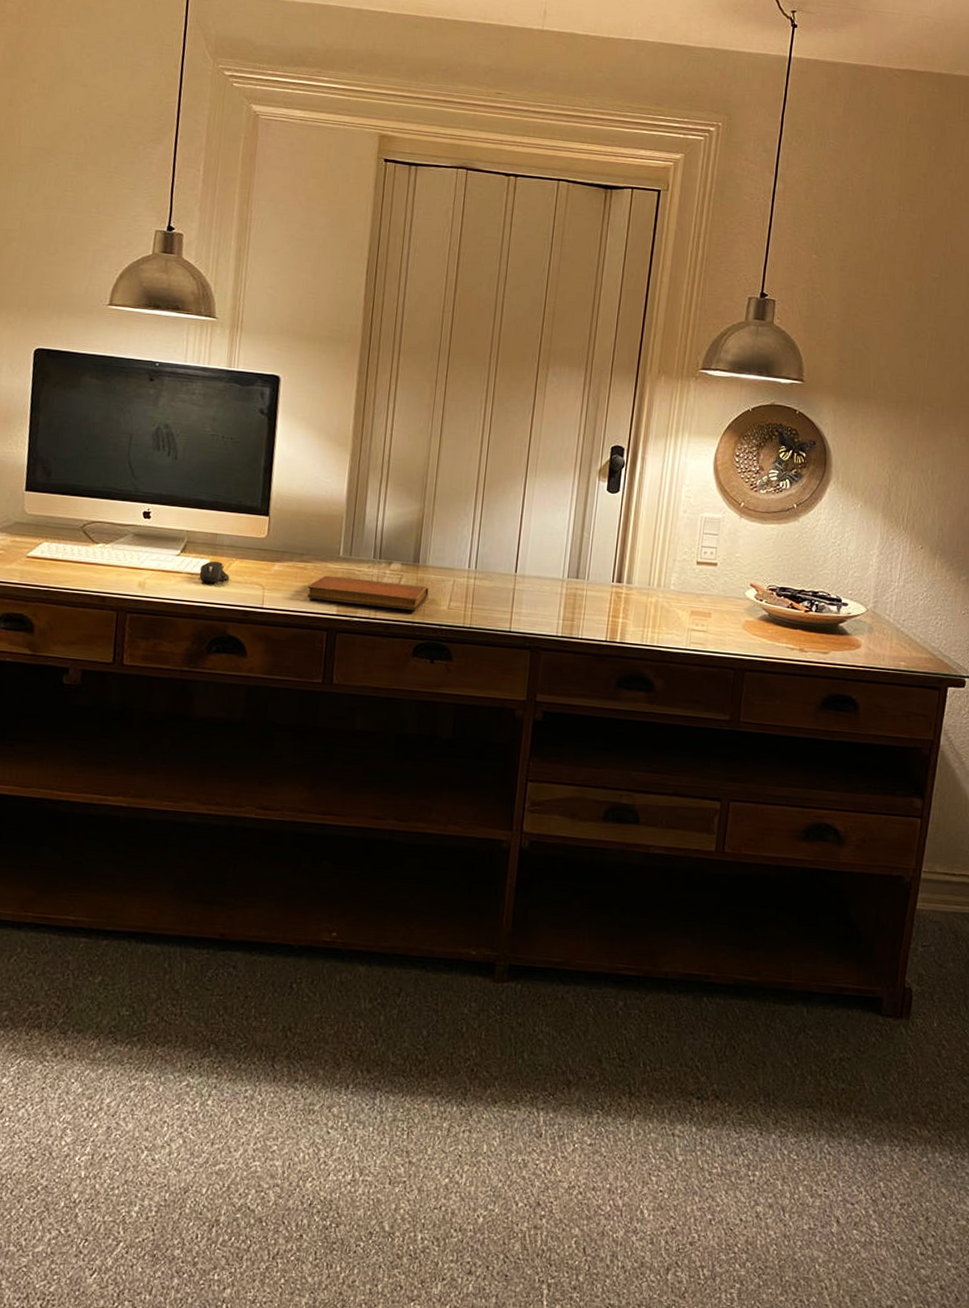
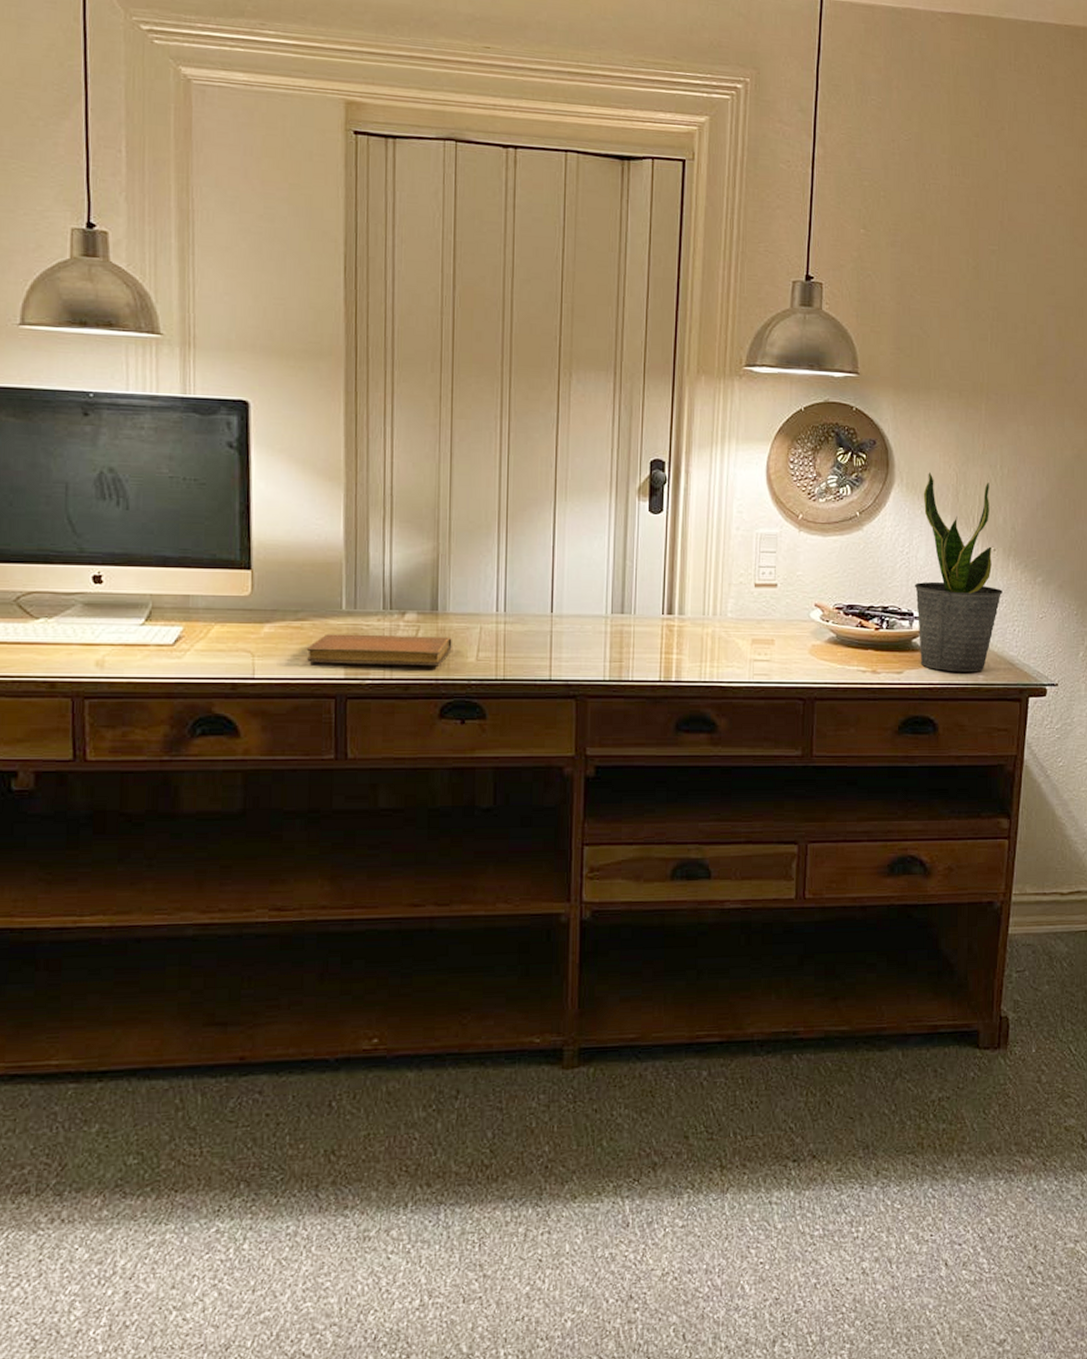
computer mouse: present [199,560,230,584] -> none [171,627,210,655]
potted plant: none [843,472,928,659] -> present [914,471,1003,672]

